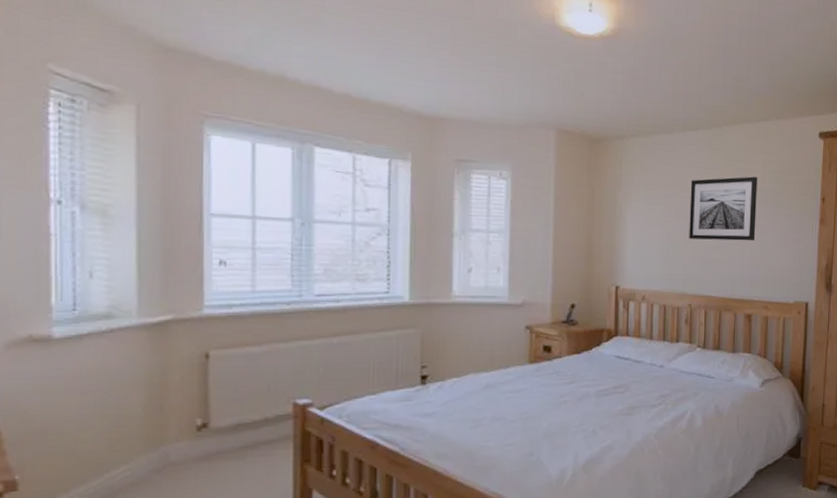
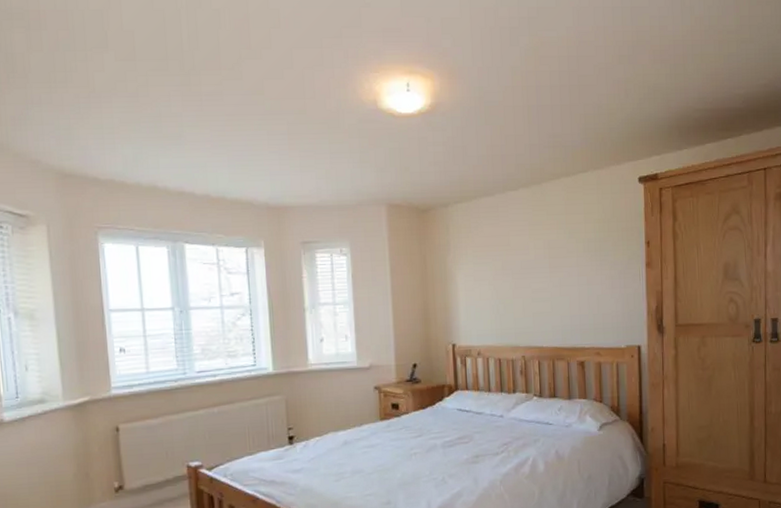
wall art: present [689,176,758,241] -> none [515,228,582,294]

